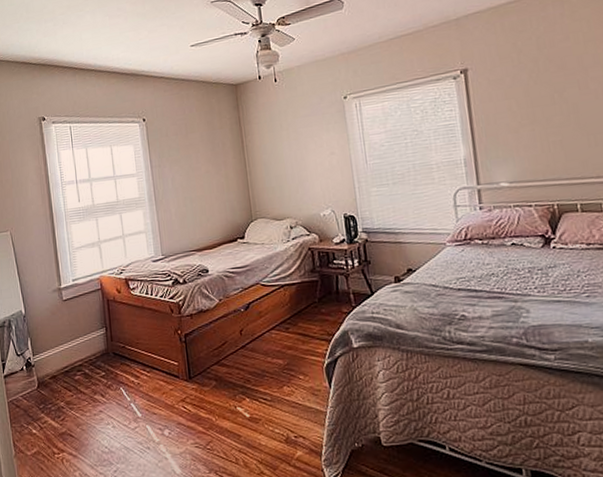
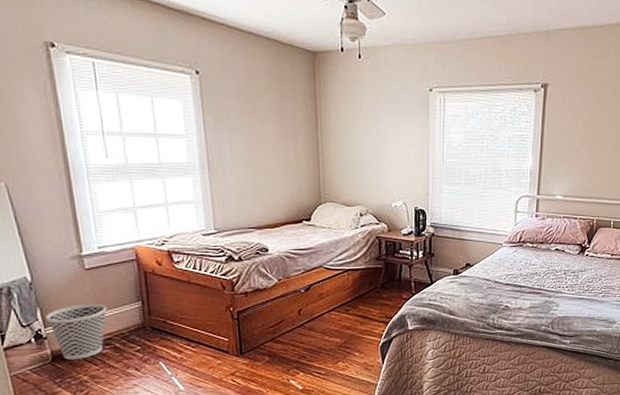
wastebasket: none [34,331,79,386] -> present [46,303,108,360]

